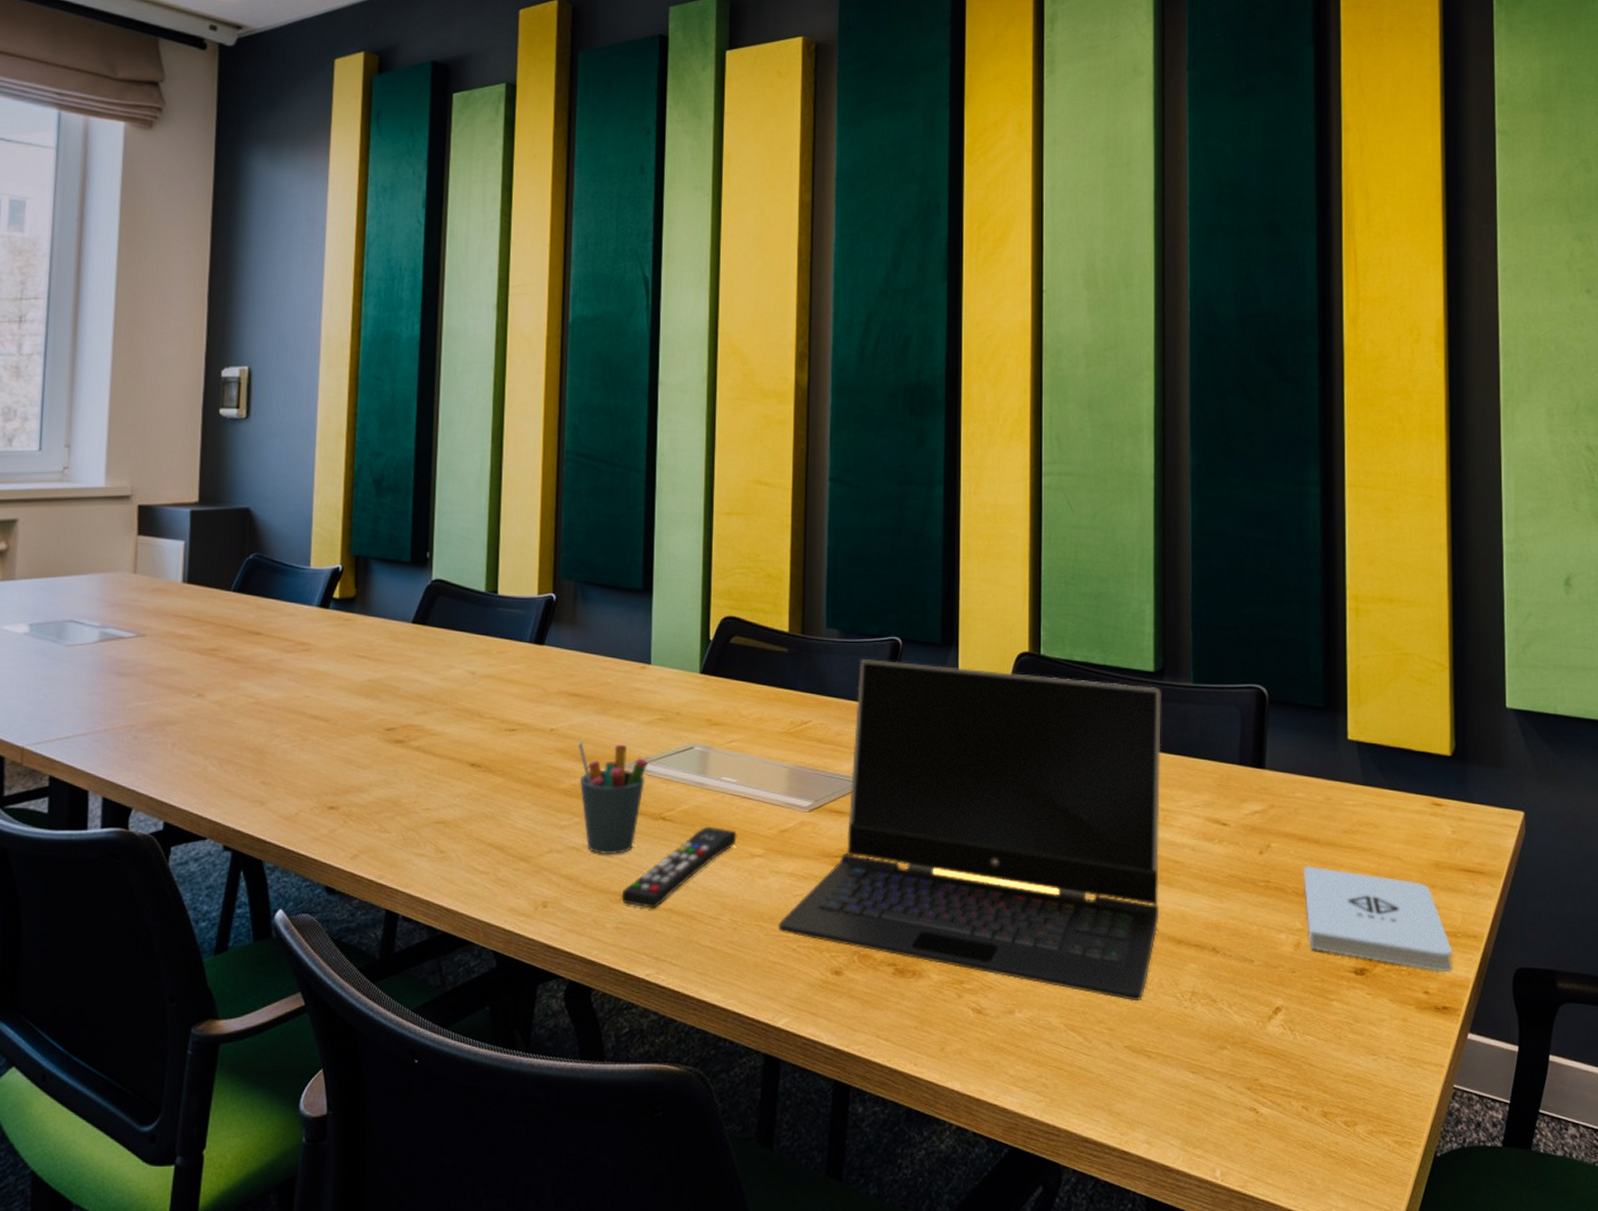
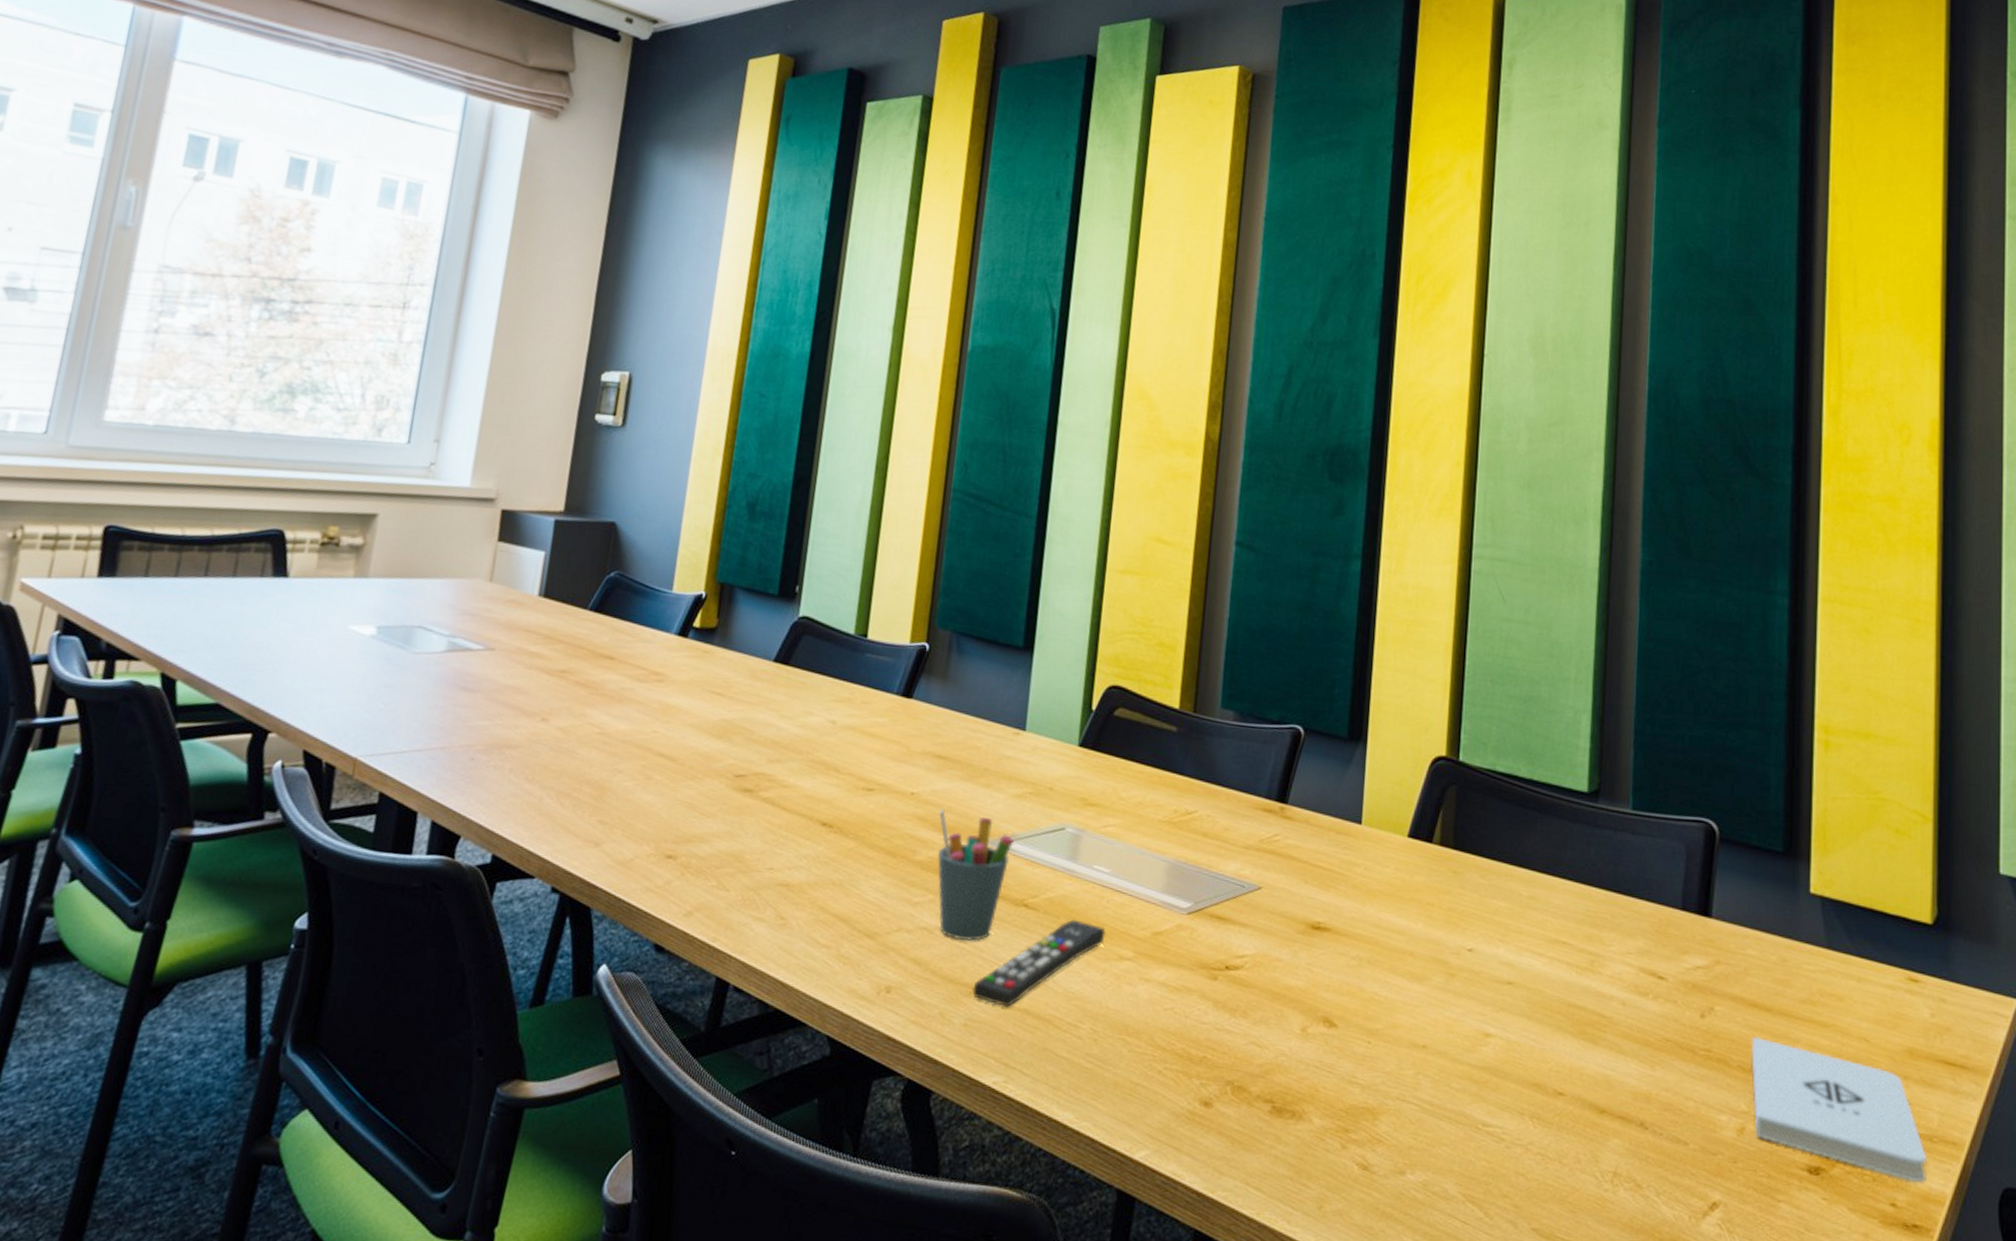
laptop computer: present [778,659,1161,1002] -> none [1143,747,1595,1176]

